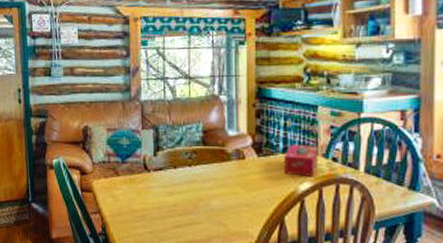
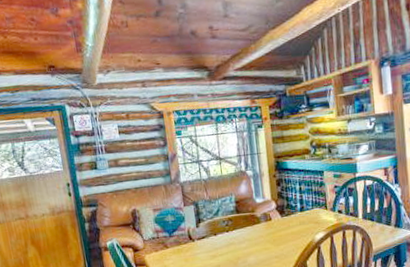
tissue box: present [284,144,318,176] -> none [302,202,328,228]

